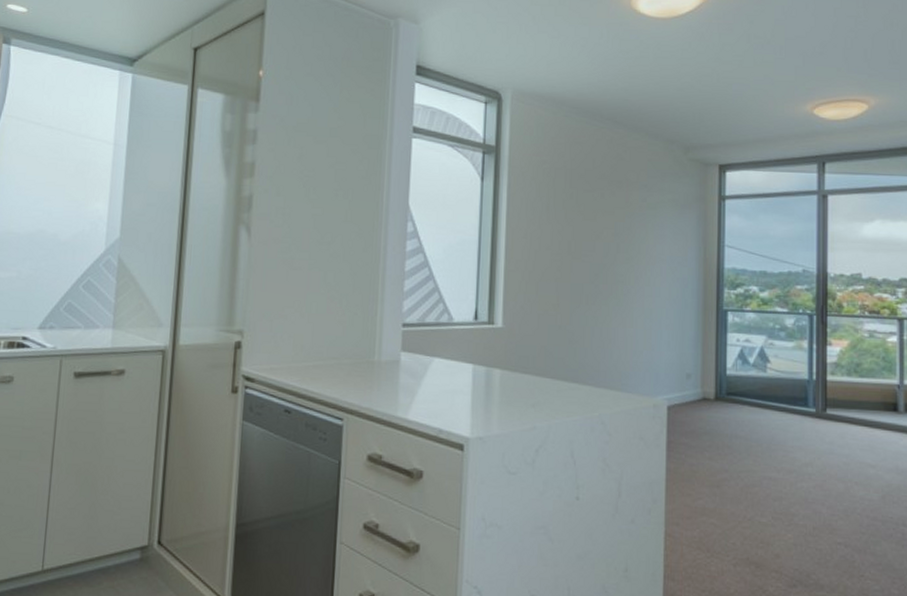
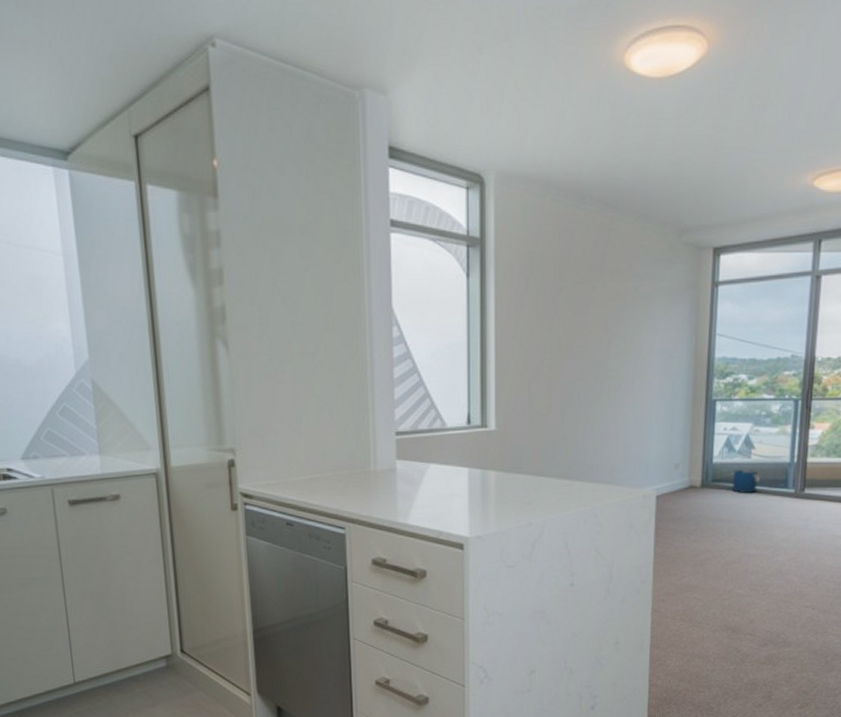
bucket: none [746,384,778,410] -> present [731,470,760,493]

